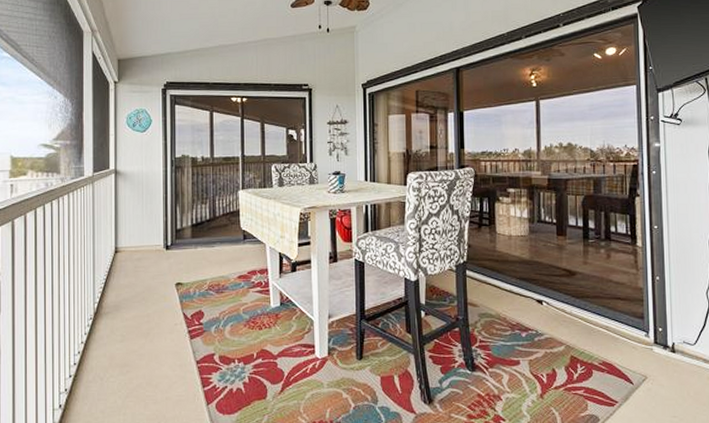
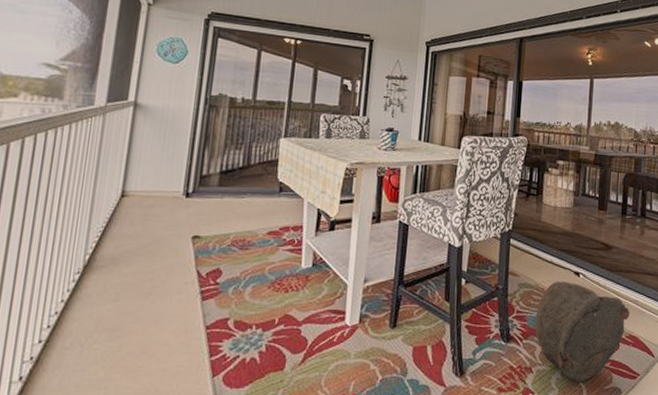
bag: none [500,310,602,410] -> present [535,282,630,383]

